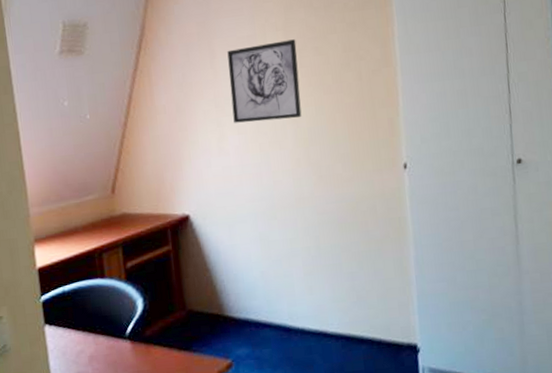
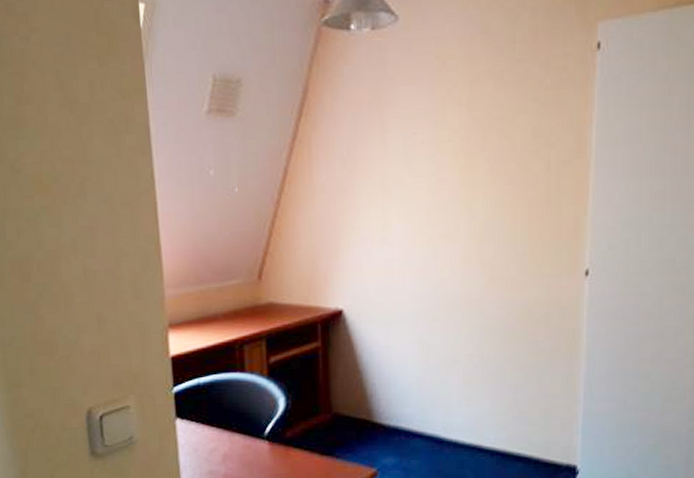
wall art: present [227,39,302,123] -> none [400,117,480,211]

